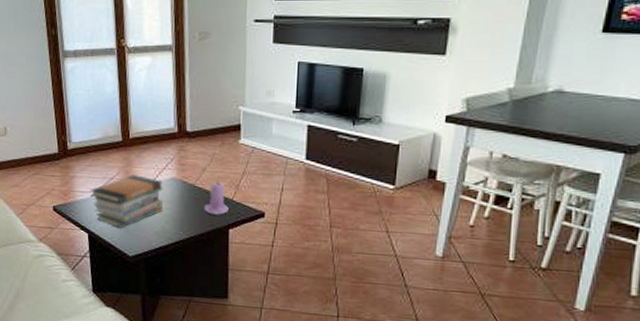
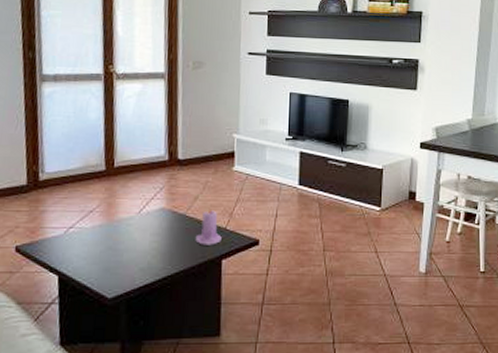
book stack: present [91,175,164,228] -> none [64,206,151,267]

